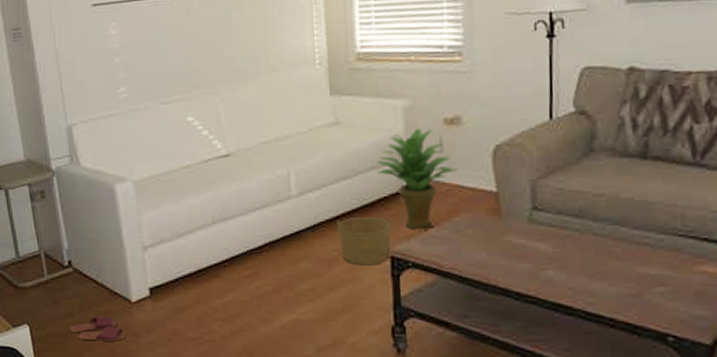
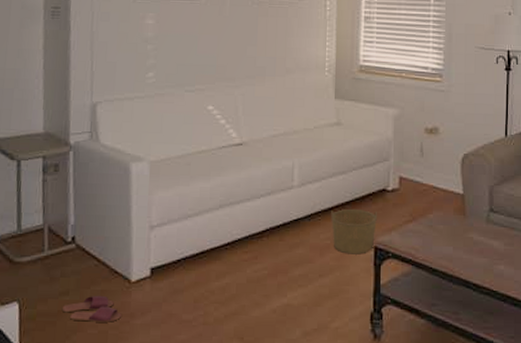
potted plant: present [377,128,459,230] -> none [369,134,435,224]

